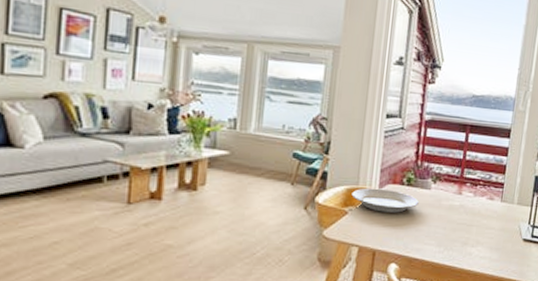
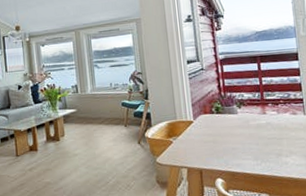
plate: present [351,188,419,213] -> none [172,119,230,138]

